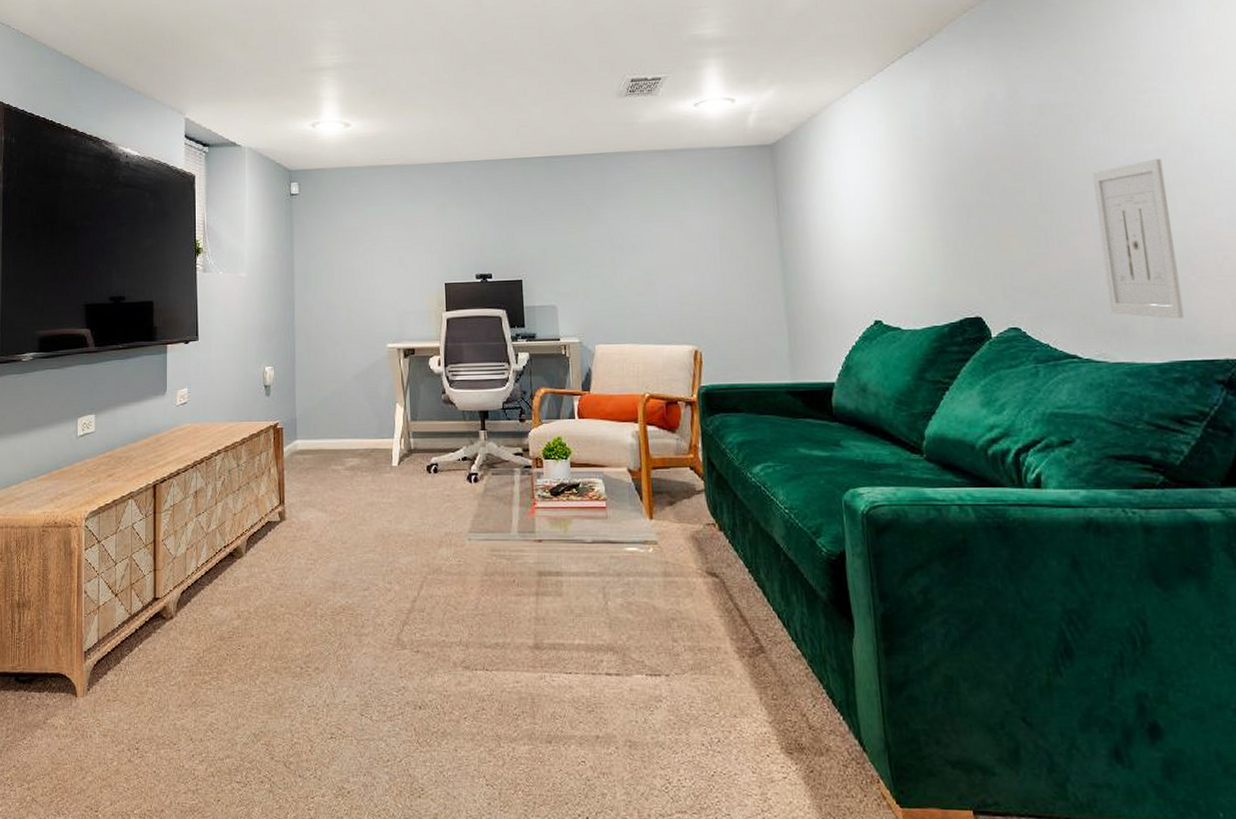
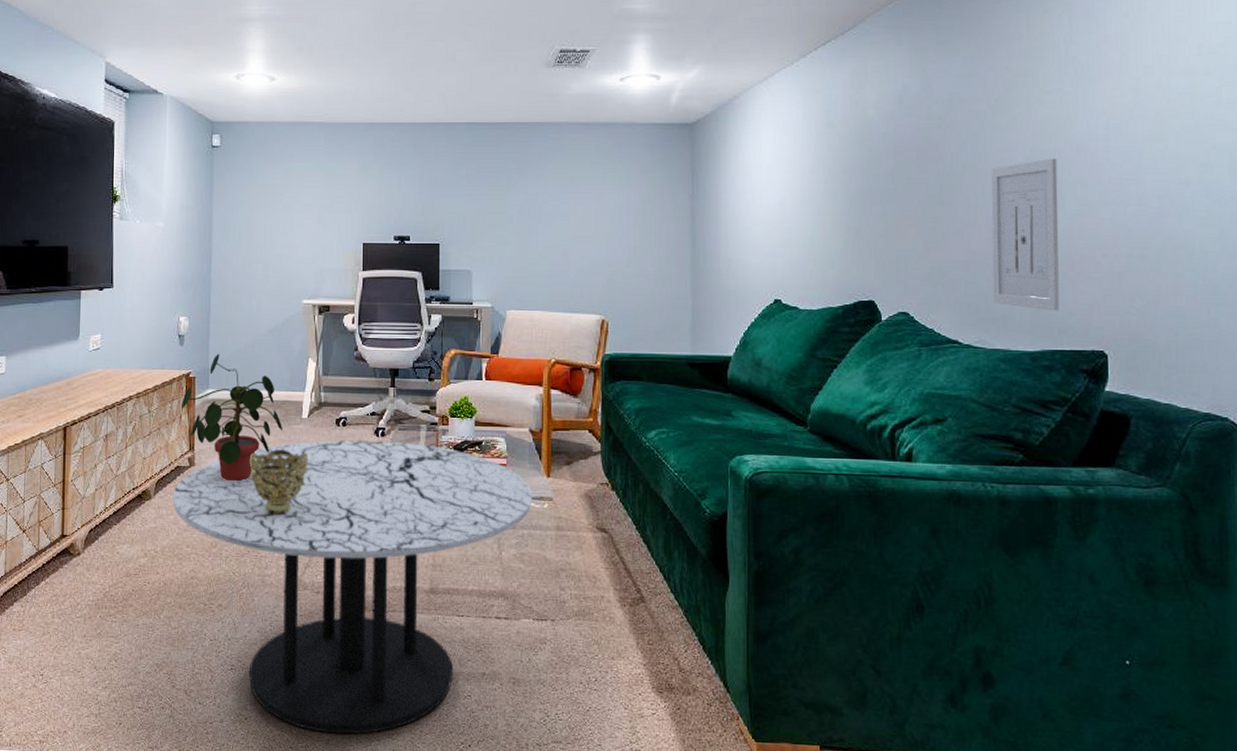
coffee table: none [264,487,637,808] -> present [172,440,533,735]
potted plant: none [270,402,373,536] -> present [182,353,282,482]
decorative bowl: none [340,500,401,569] -> present [249,449,308,515]

